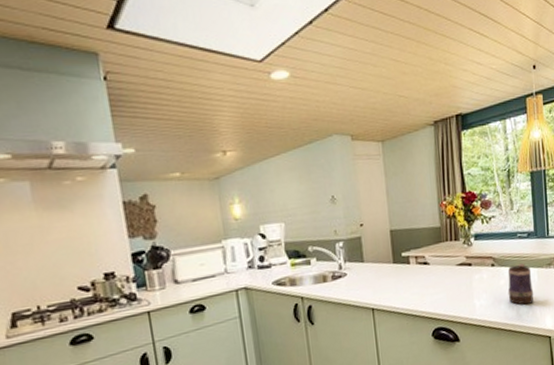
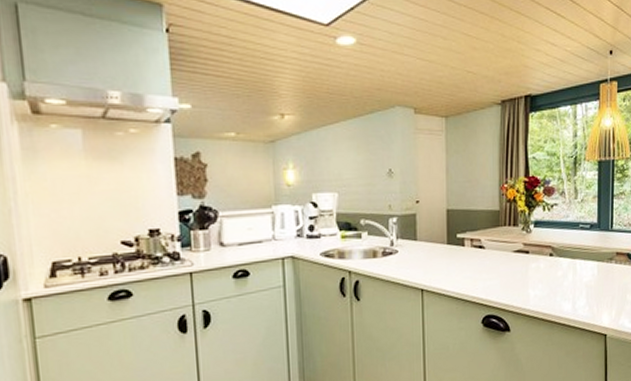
mug: present [507,262,534,305] -> none [564,255,592,299]

